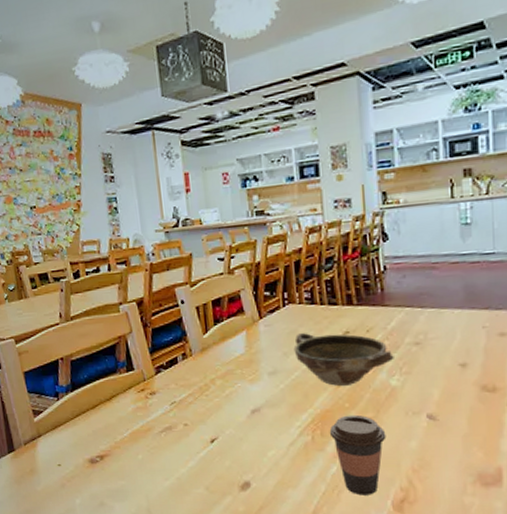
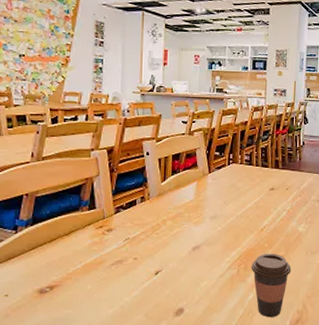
bowl: present [293,333,394,387] -> none [232,187,303,231]

